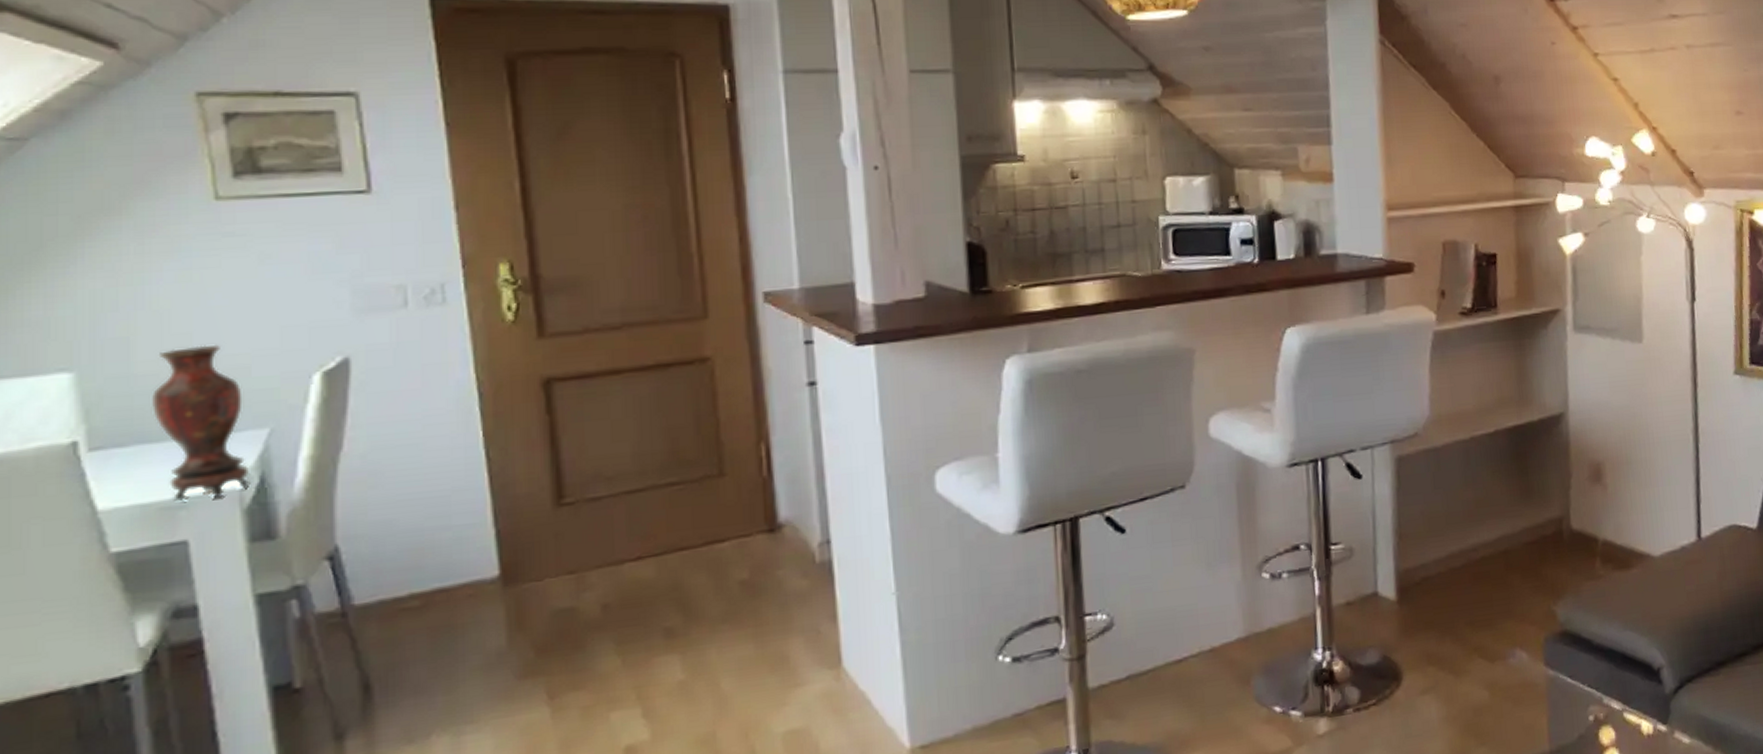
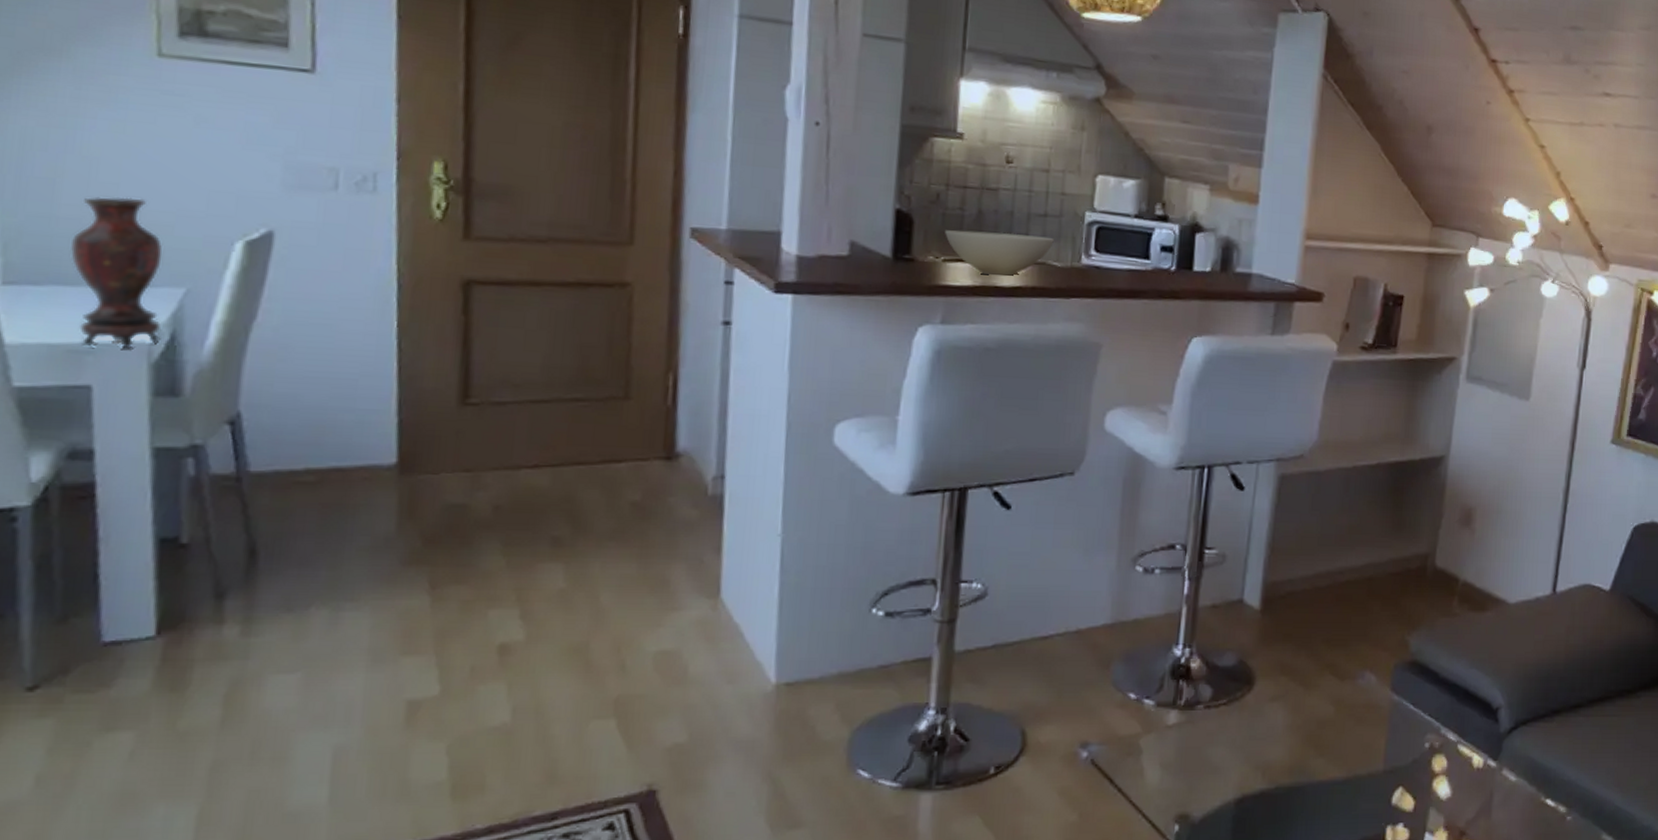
bowl: none [1019,247,1131,296] -> present [945,230,1054,277]

